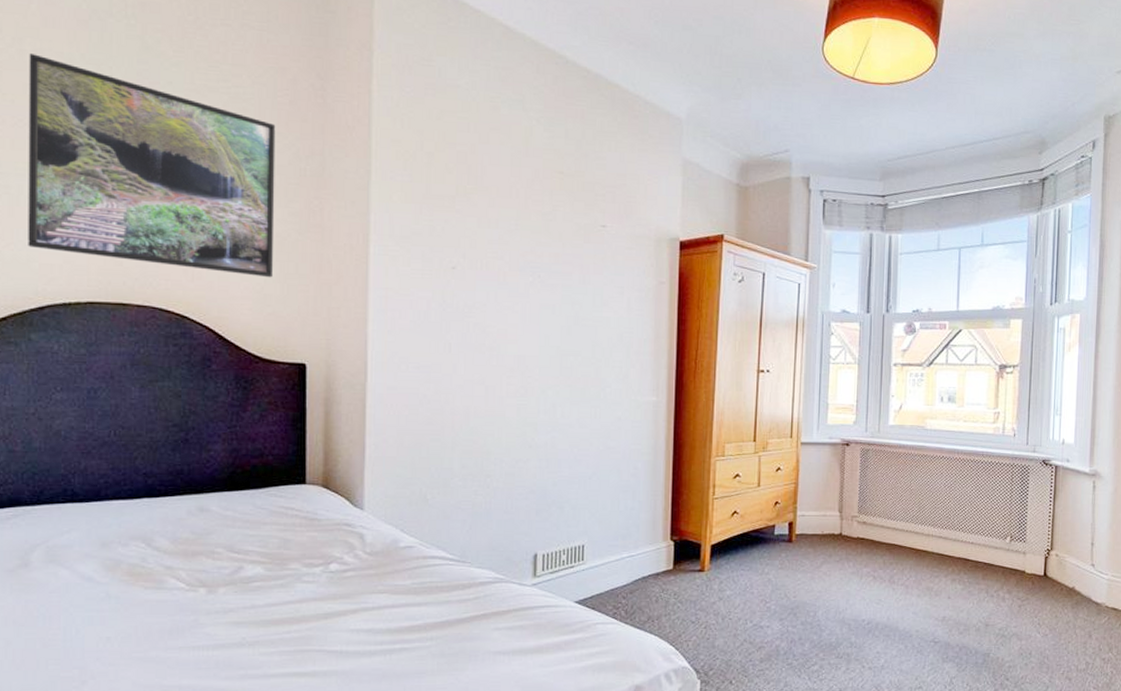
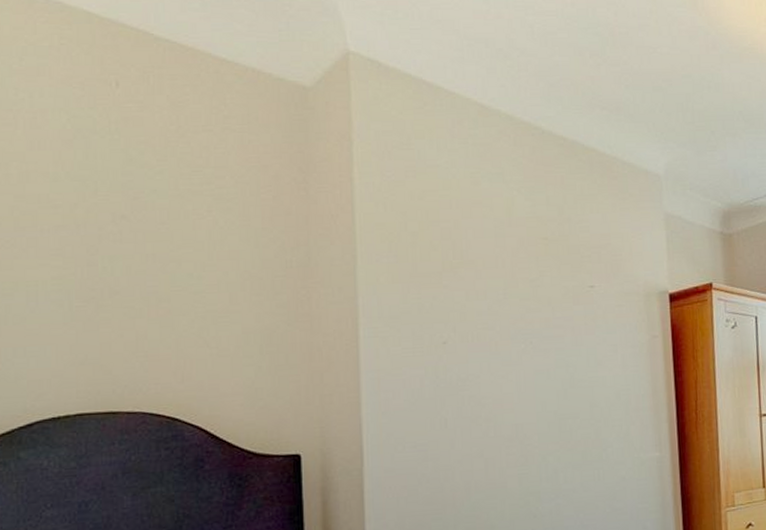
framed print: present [28,52,276,278] -> none [15,176,263,372]

